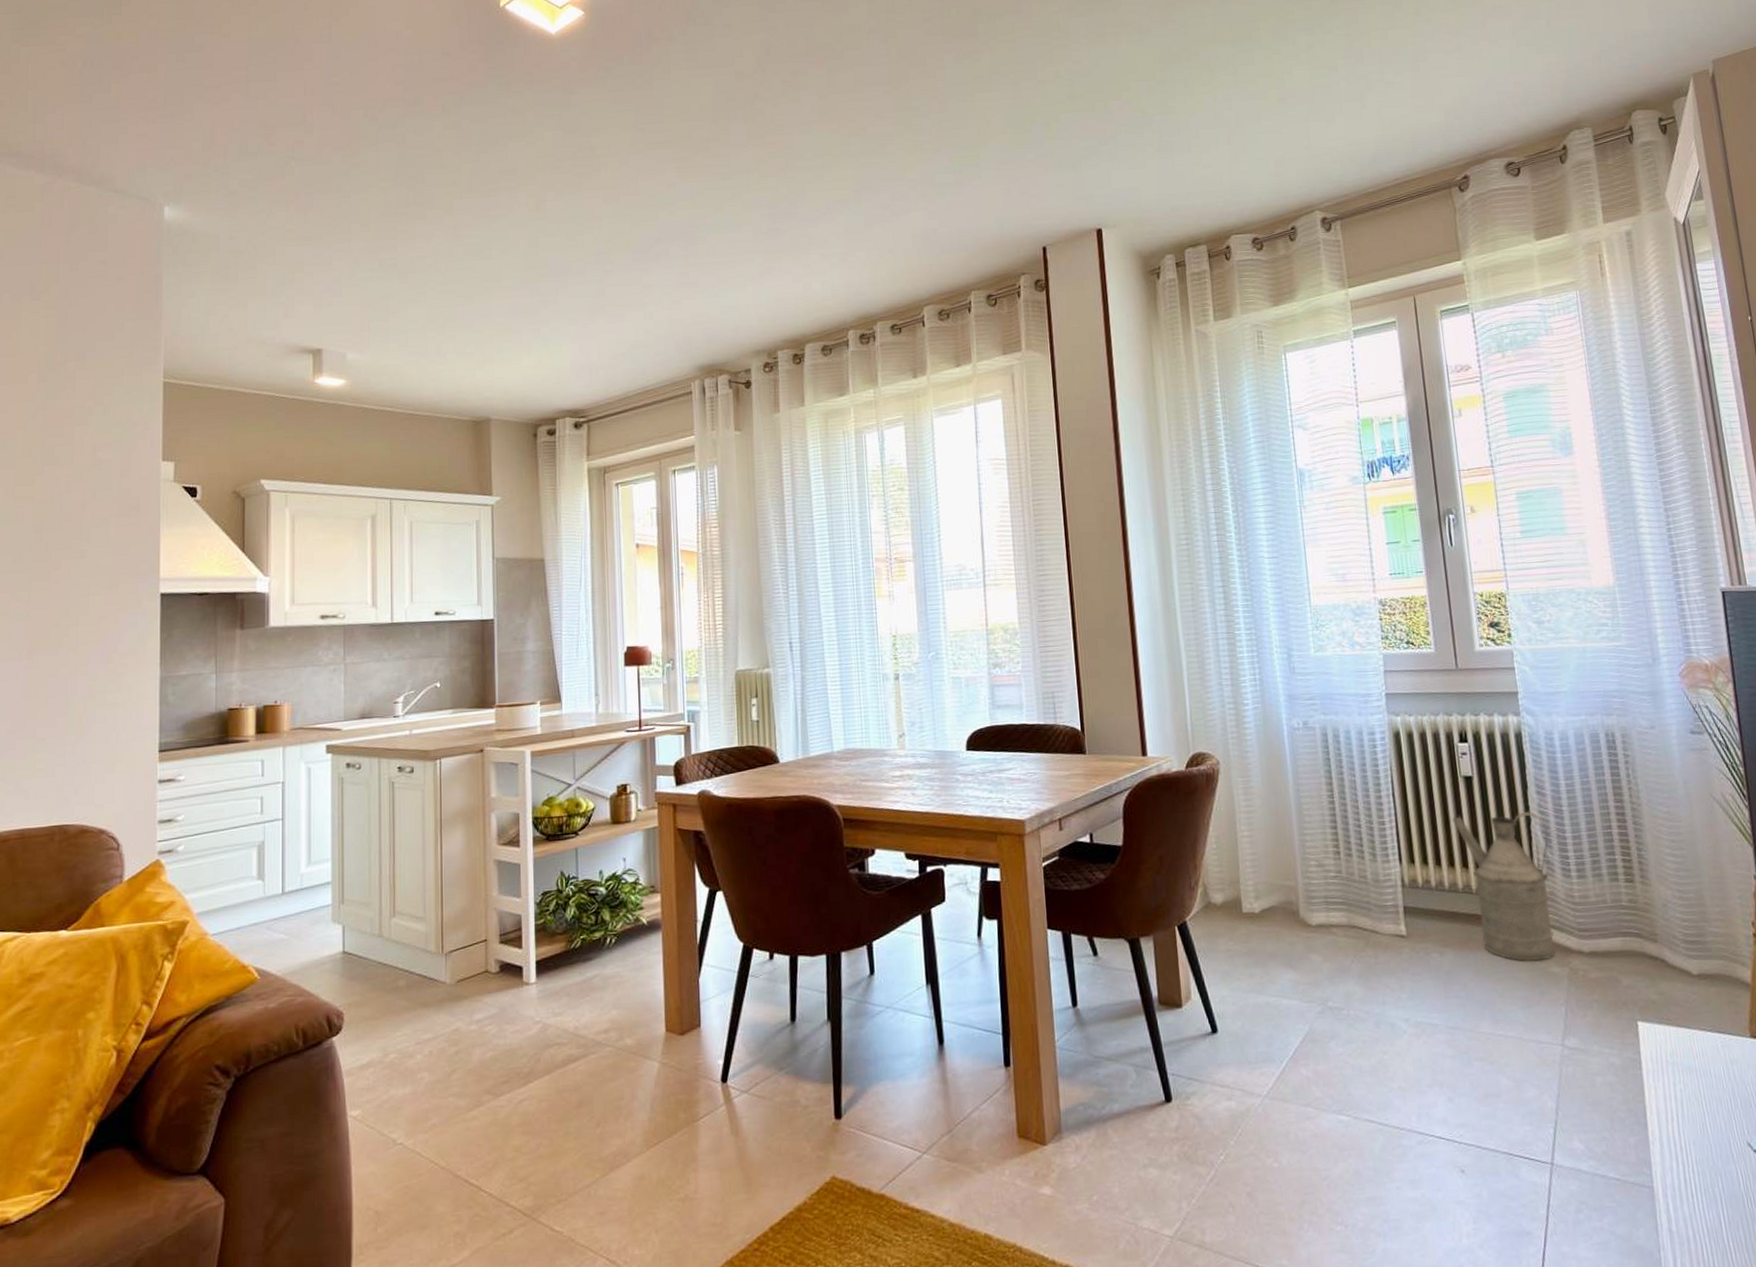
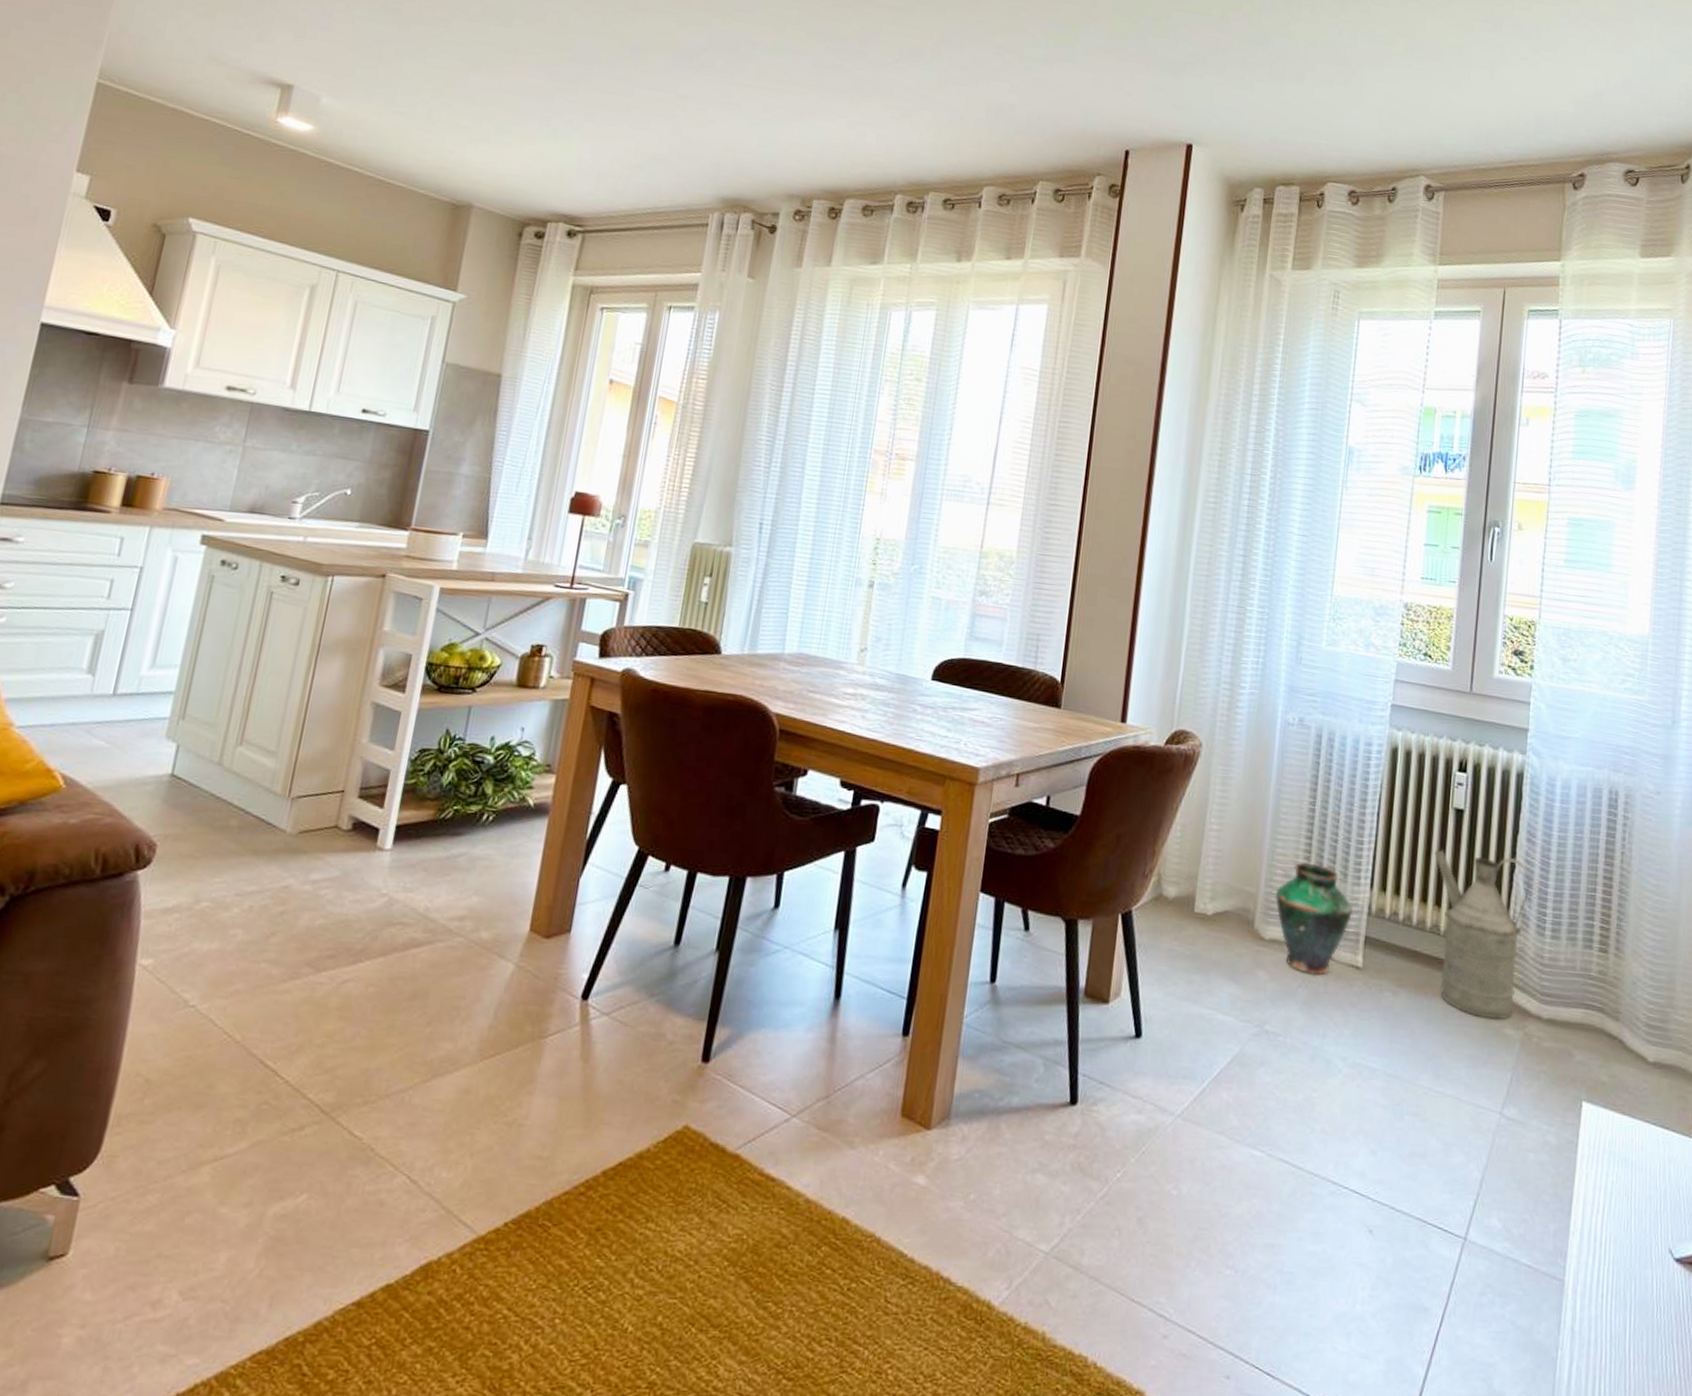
vase: none [1313,849,1389,949] -> present [1275,862,1354,975]

